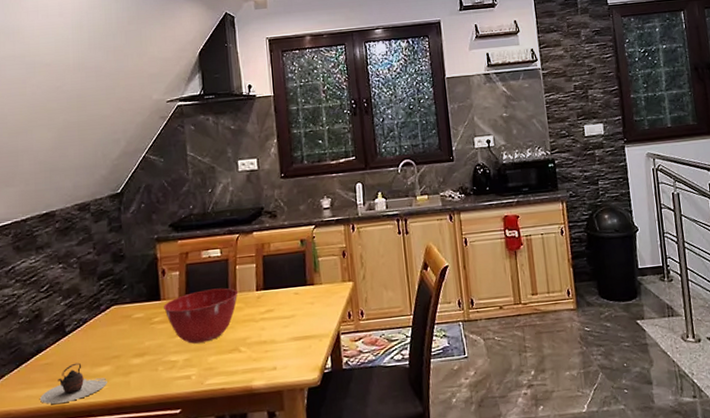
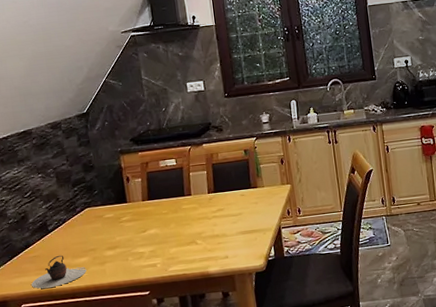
mixing bowl: present [164,288,239,344] -> none [130,191,193,238]

